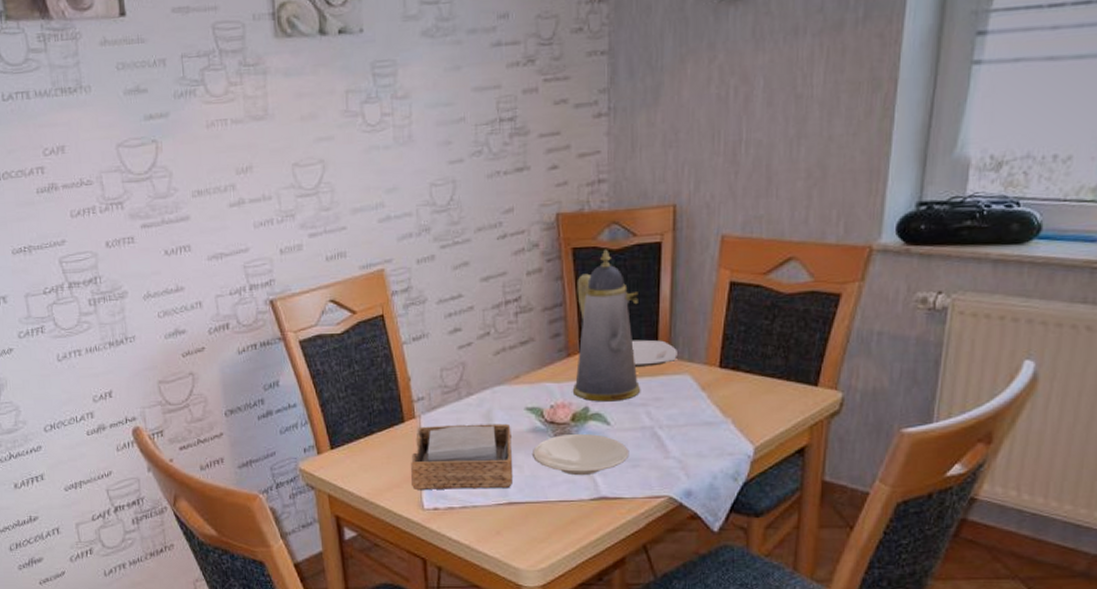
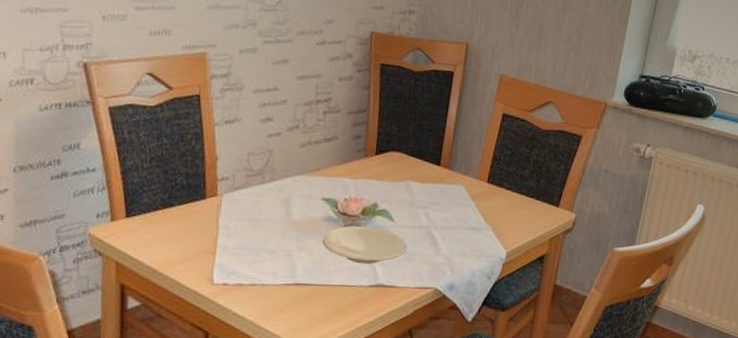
napkin holder: present [411,423,514,490] -> none [204,204,307,270]
coffee pot: present [572,249,641,402] -> none [365,69,431,201]
plate: present [631,339,677,367] -> none [419,150,456,175]

